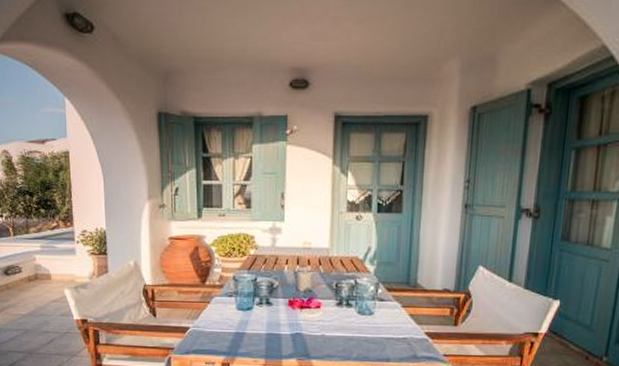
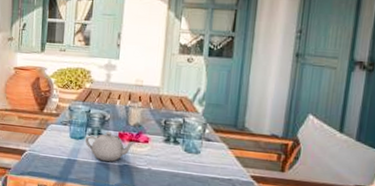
teapot: none [253,300,307,331] -> present [85,132,136,162]

